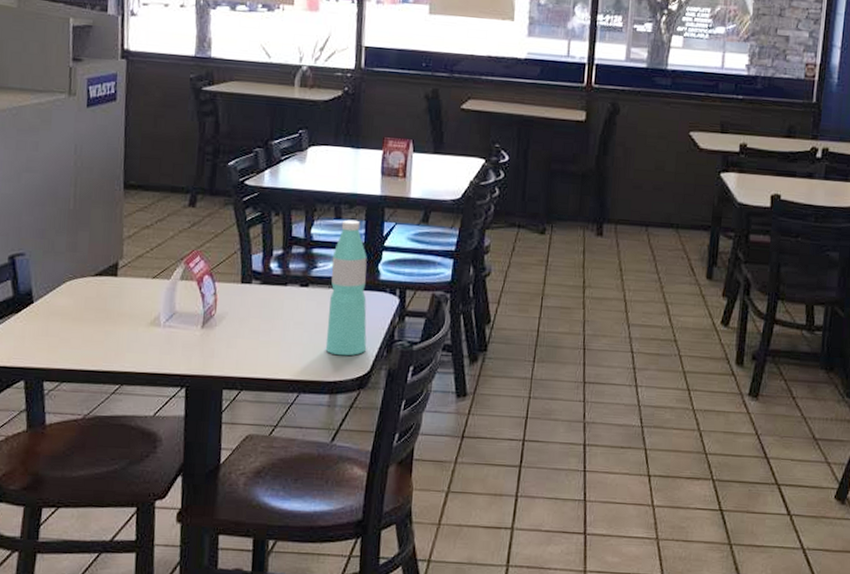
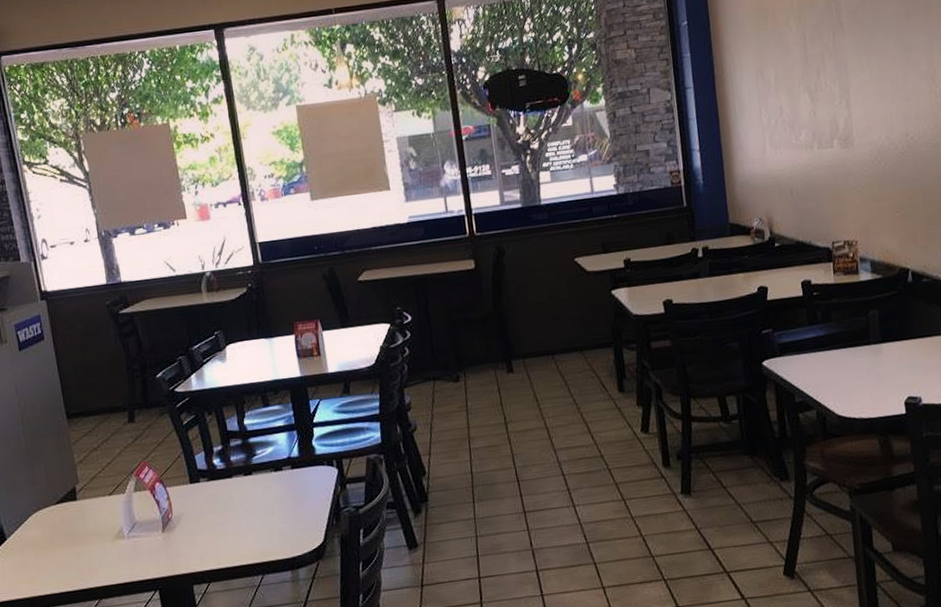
water bottle: present [325,219,367,356] -> none [268,404,317,533]

